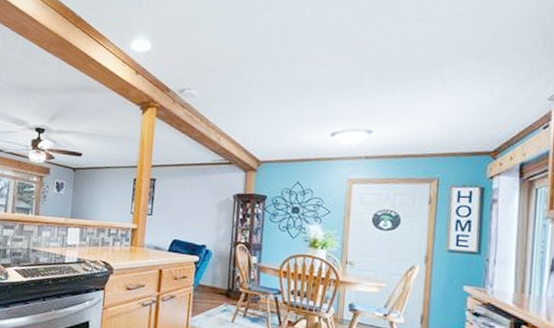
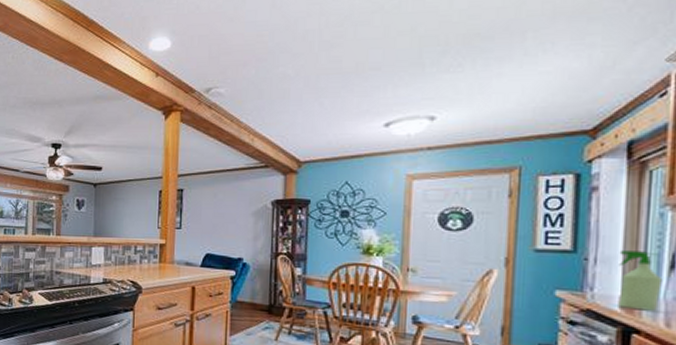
spray bottle: none [512,254,545,307] -> present [618,250,663,311]

